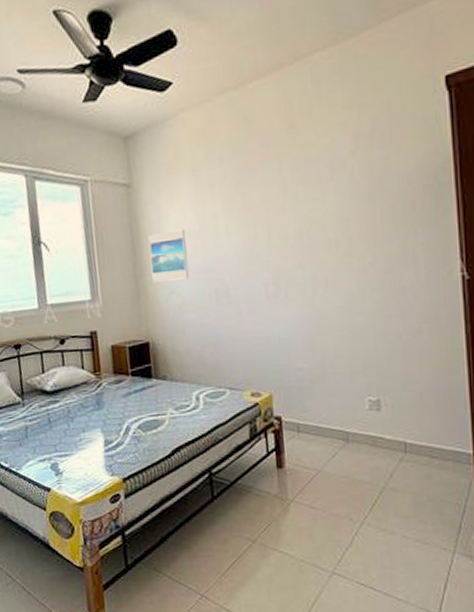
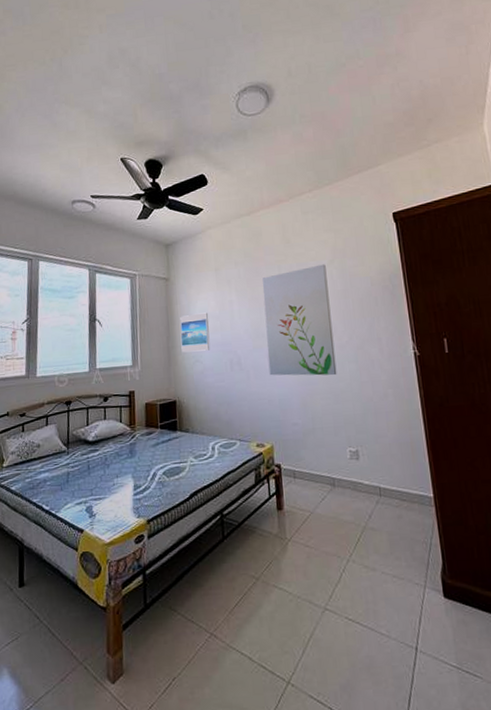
wall art: none [256,156,356,310] -> present [262,264,337,376]

